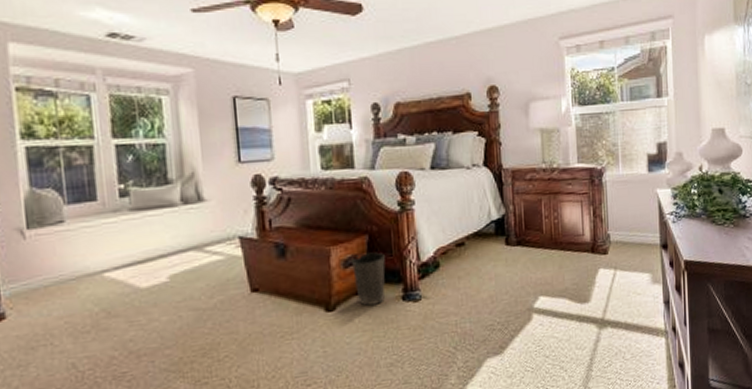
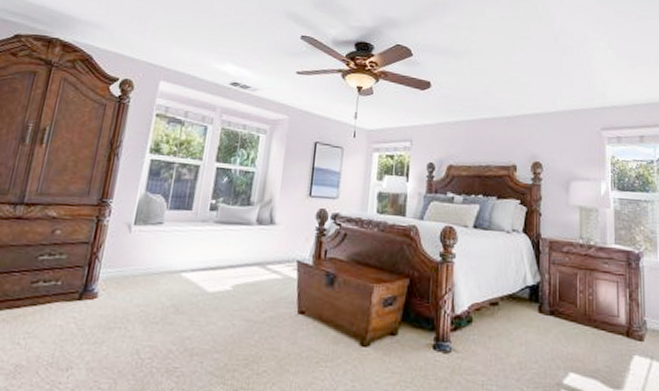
waste basket: present [352,252,386,306] -> none [390,296,422,349]

